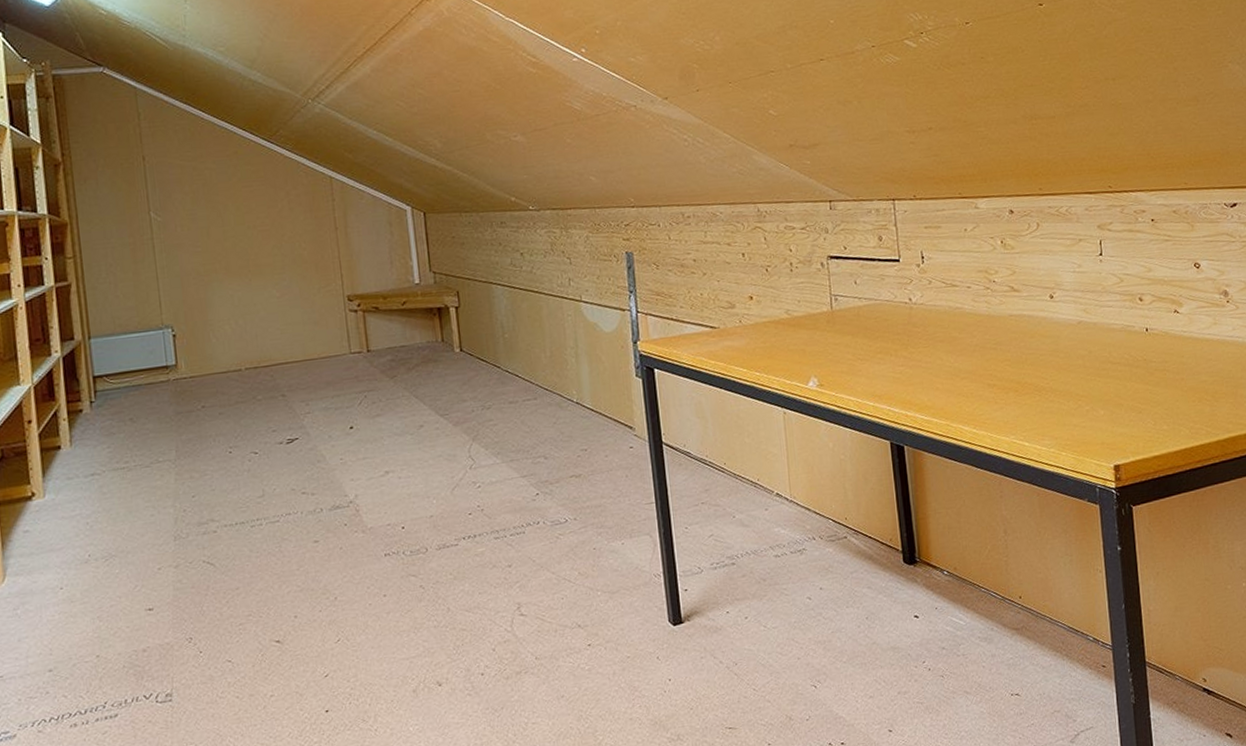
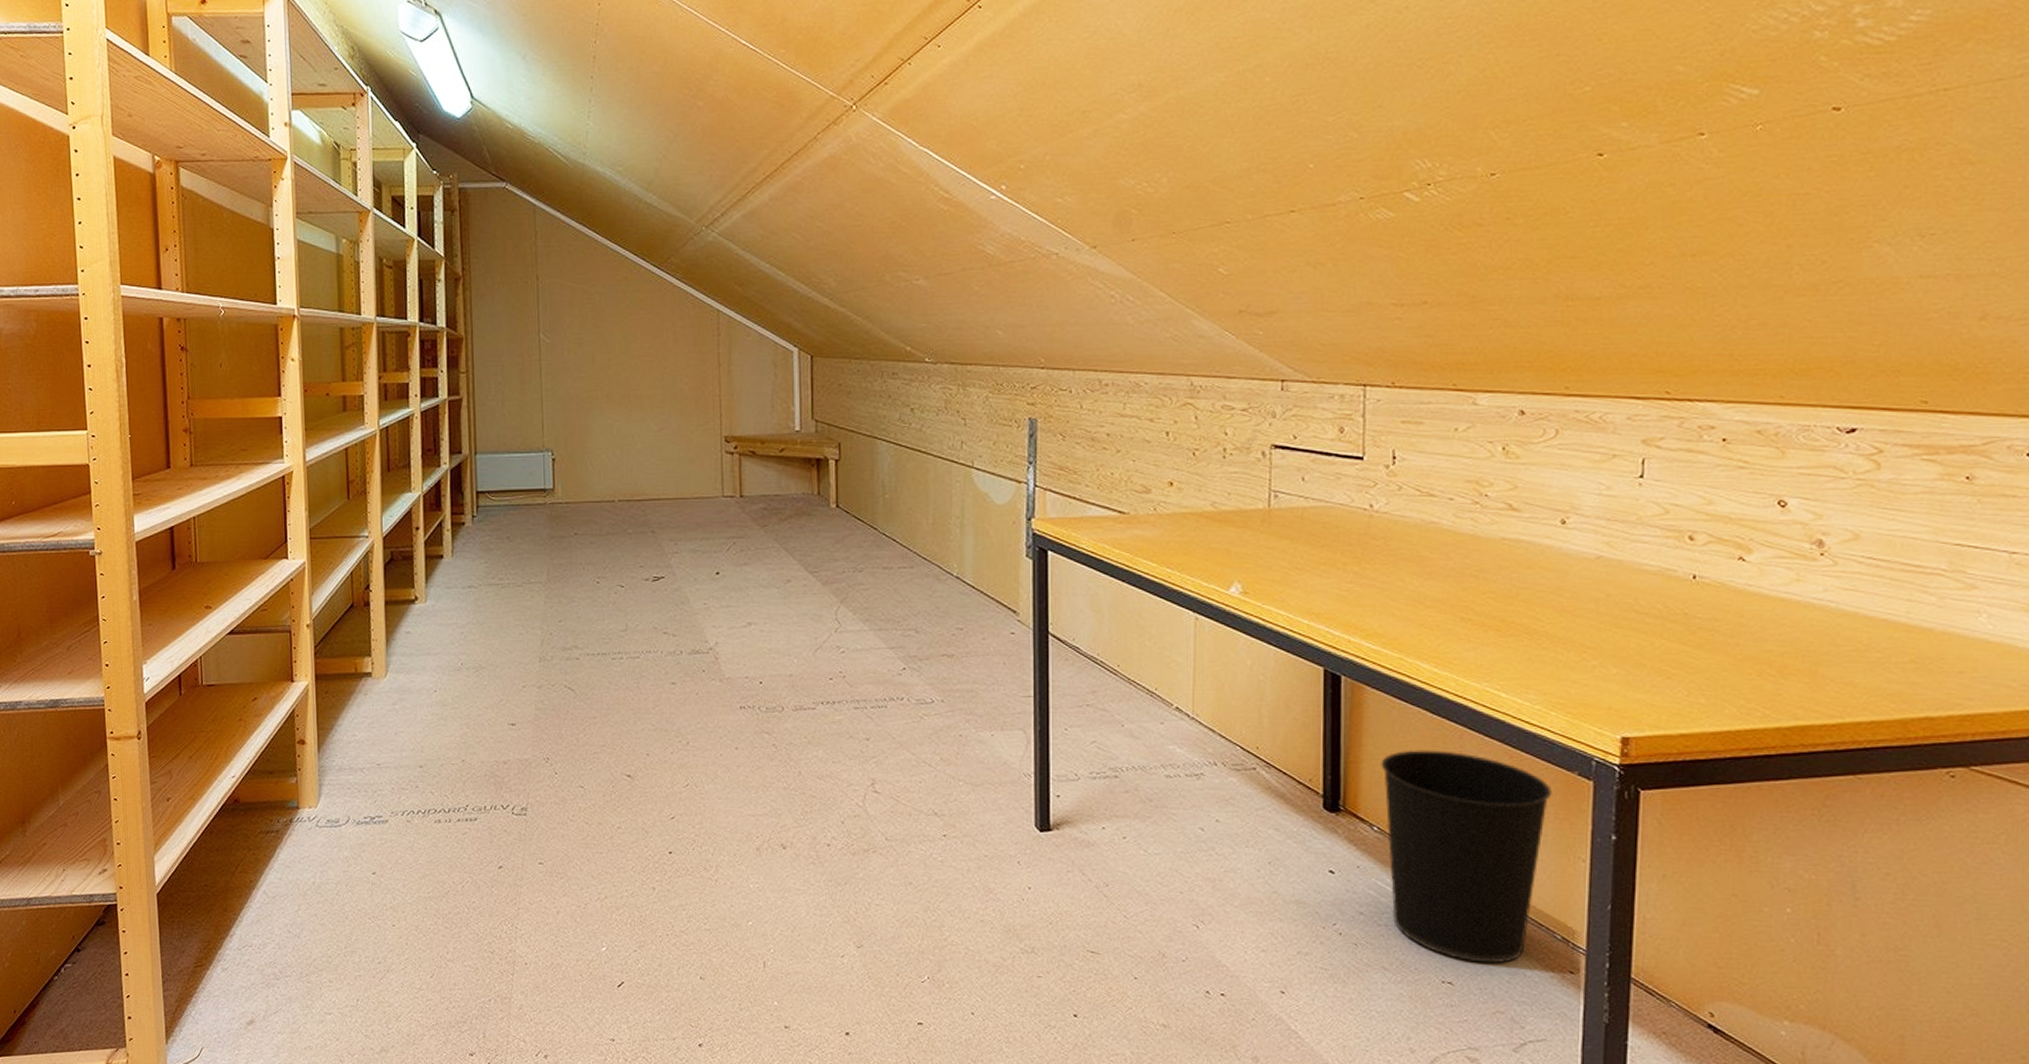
wastebasket: none [943,497,1072,673] -> present [1380,750,1552,964]

